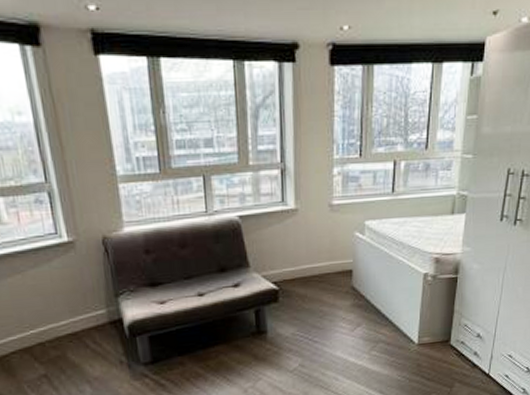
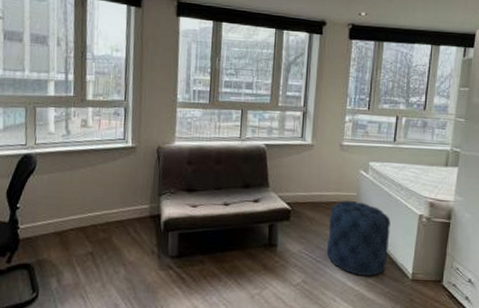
ottoman: none [323,268,393,349] -> present [326,201,391,276]

